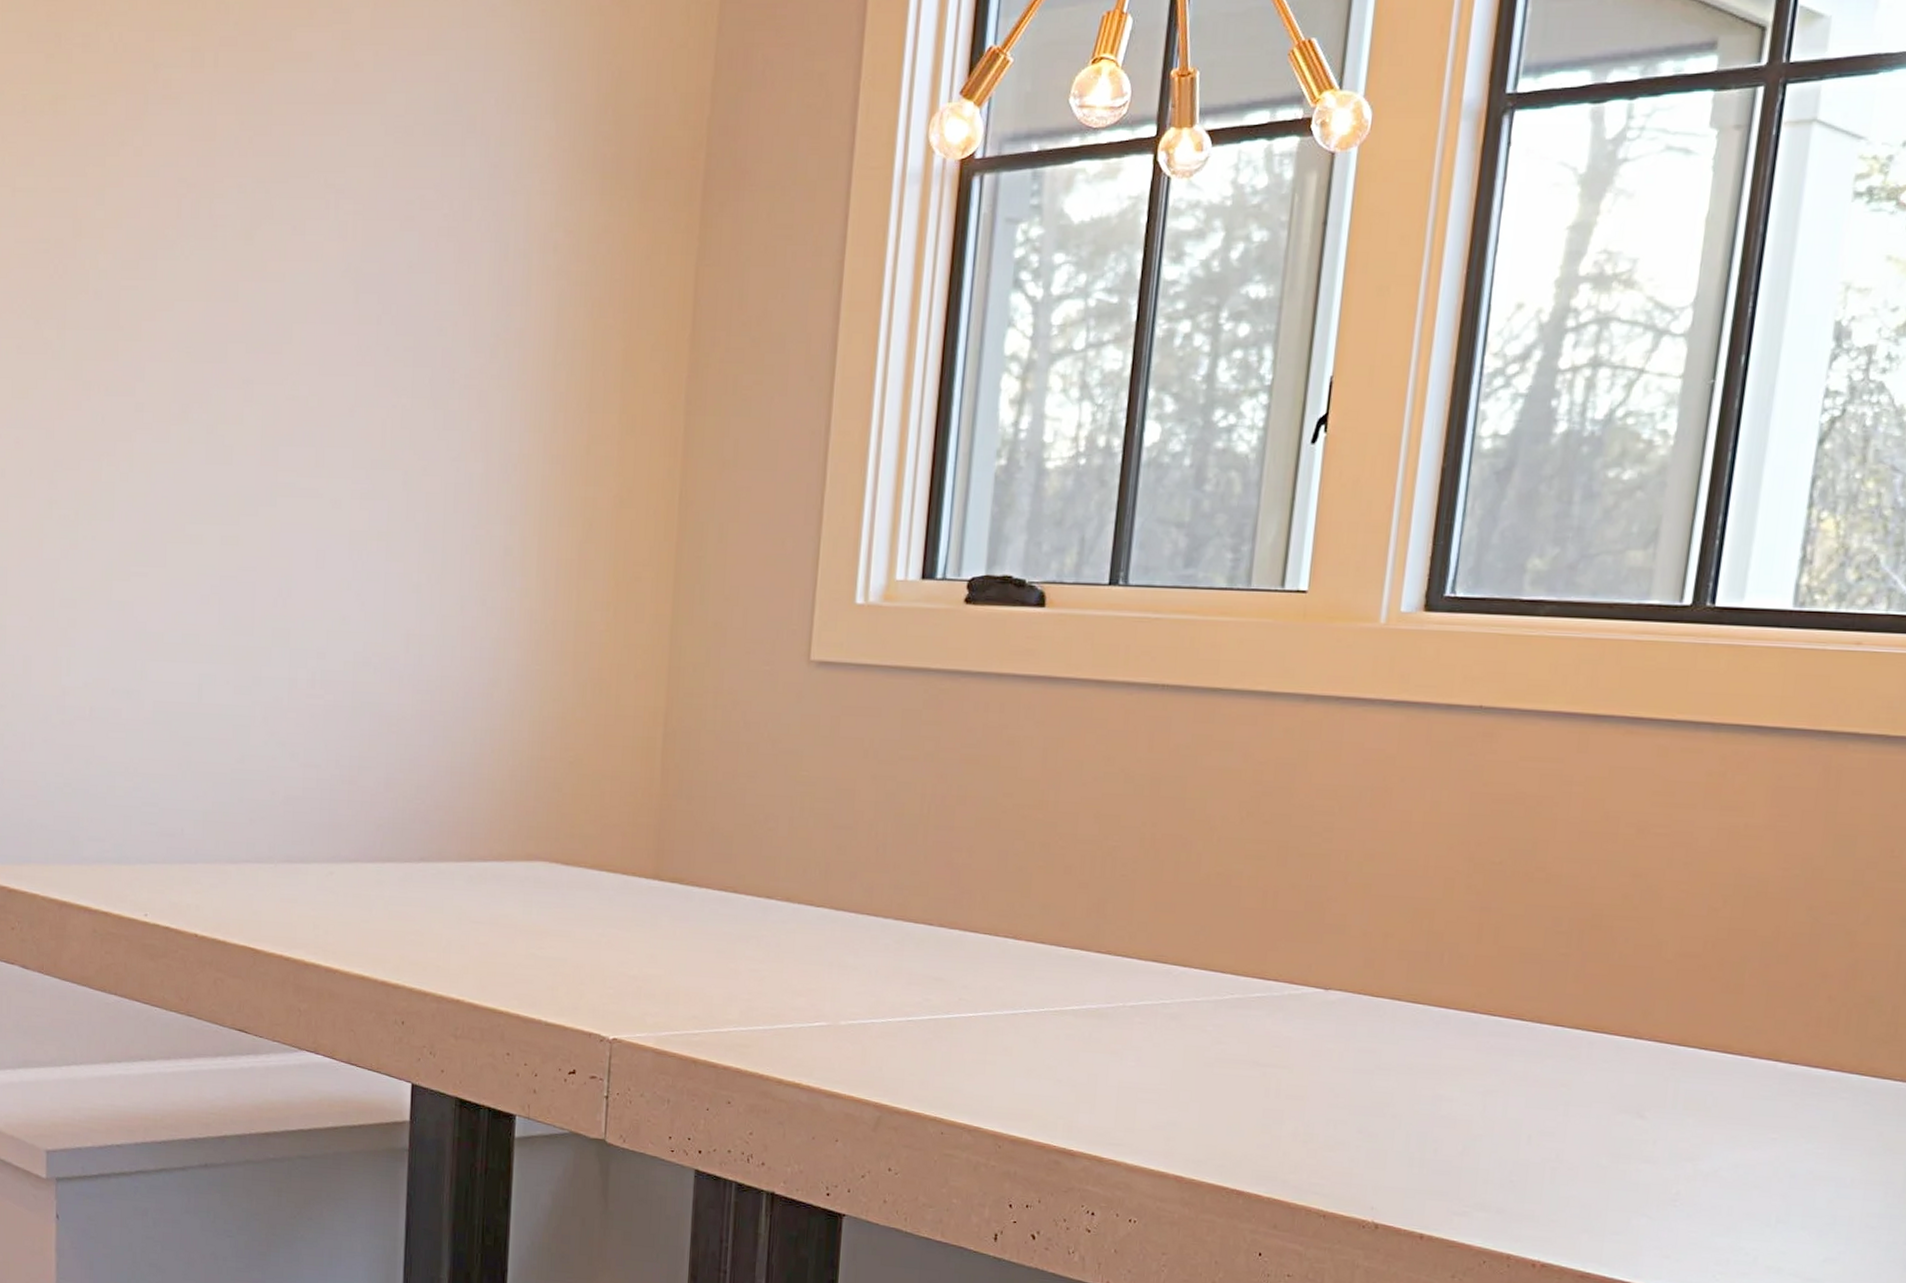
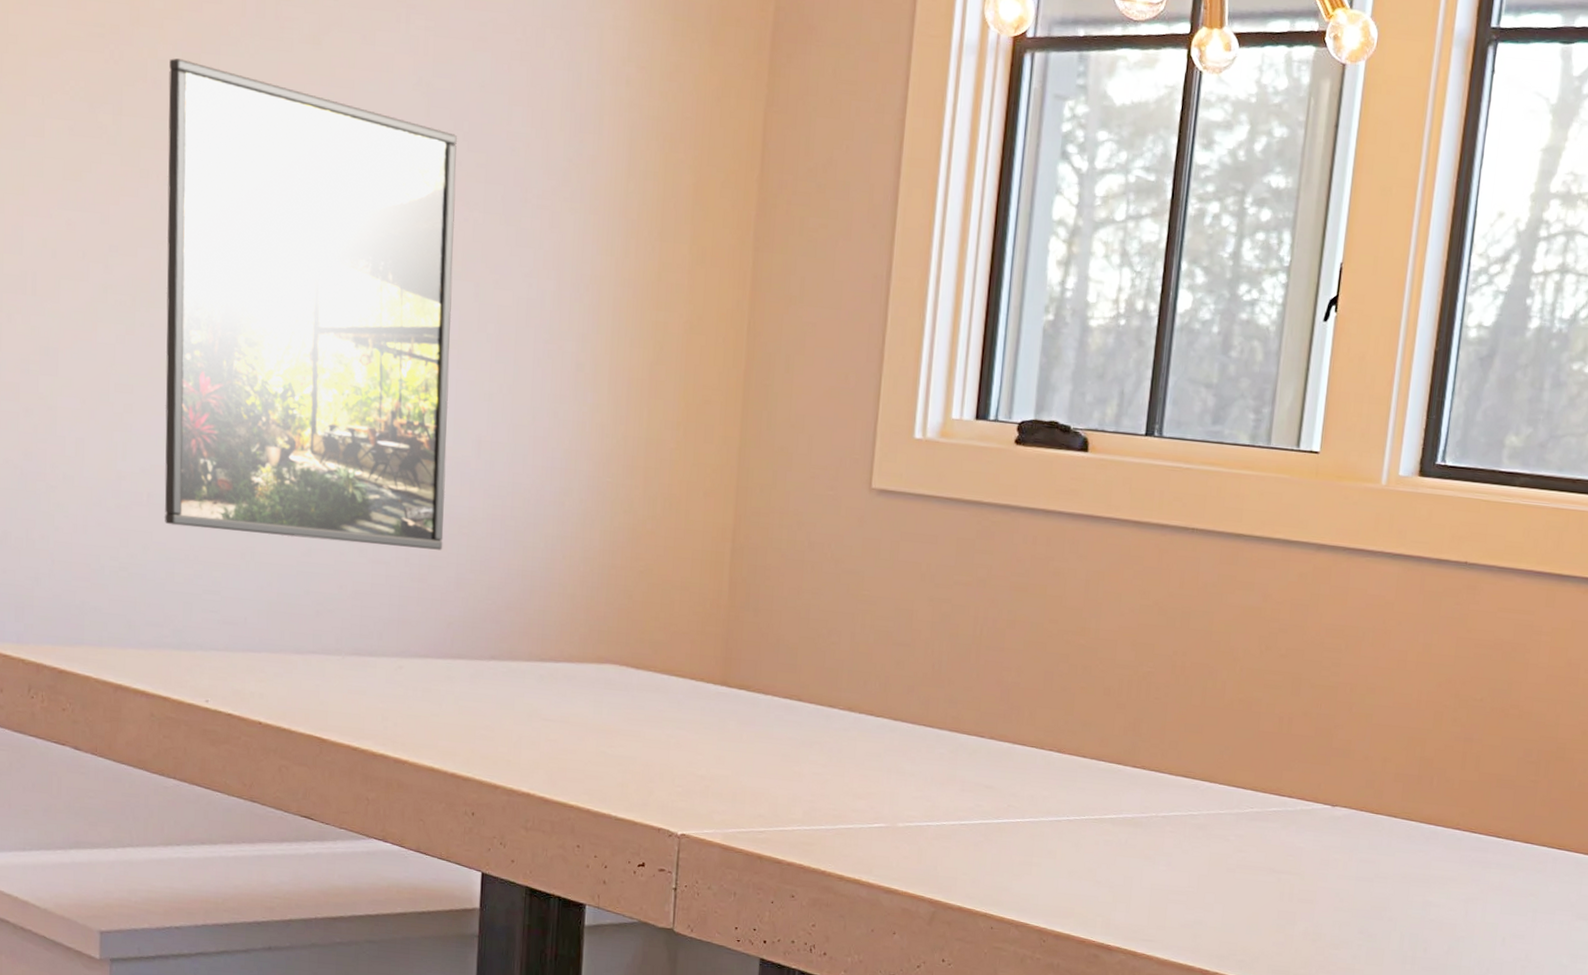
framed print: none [106,267,386,750] -> present [164,58,458,550]

